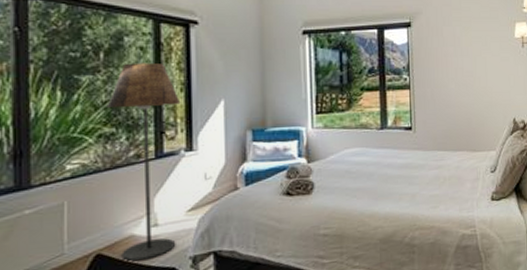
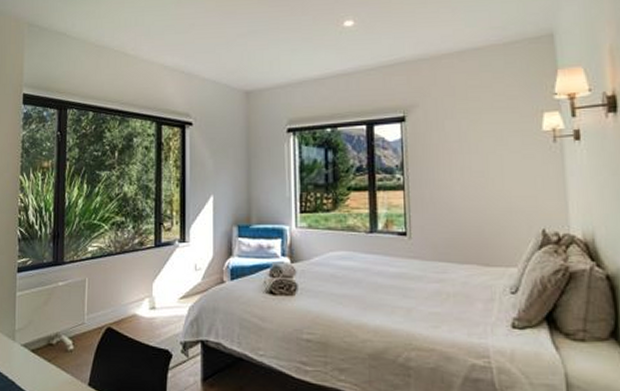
floor lamp: present [106,62,181,262] -> none [119,160,177,339]

